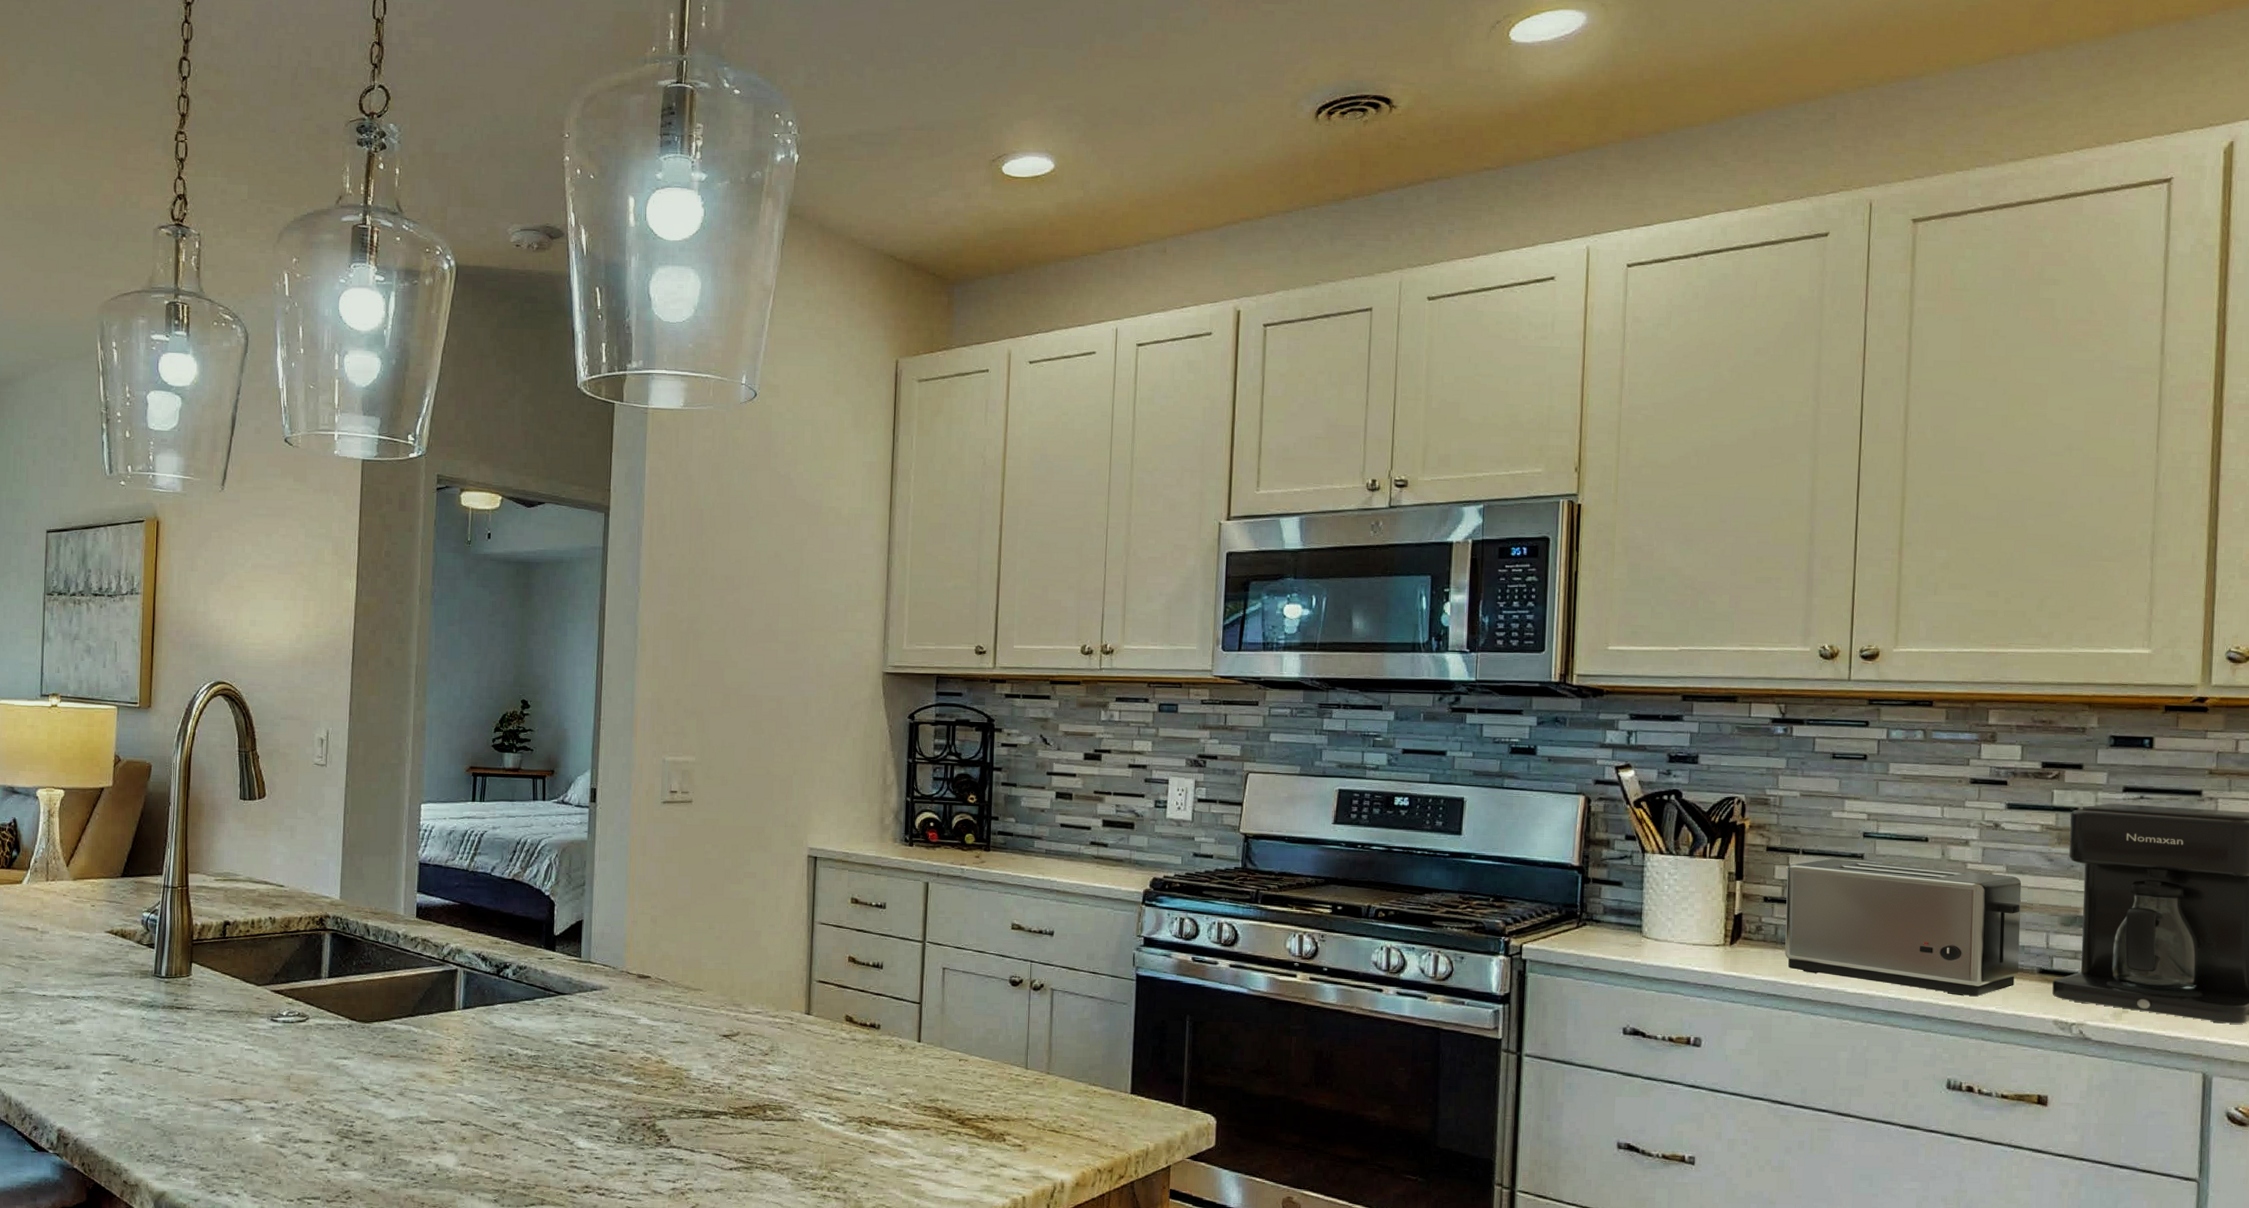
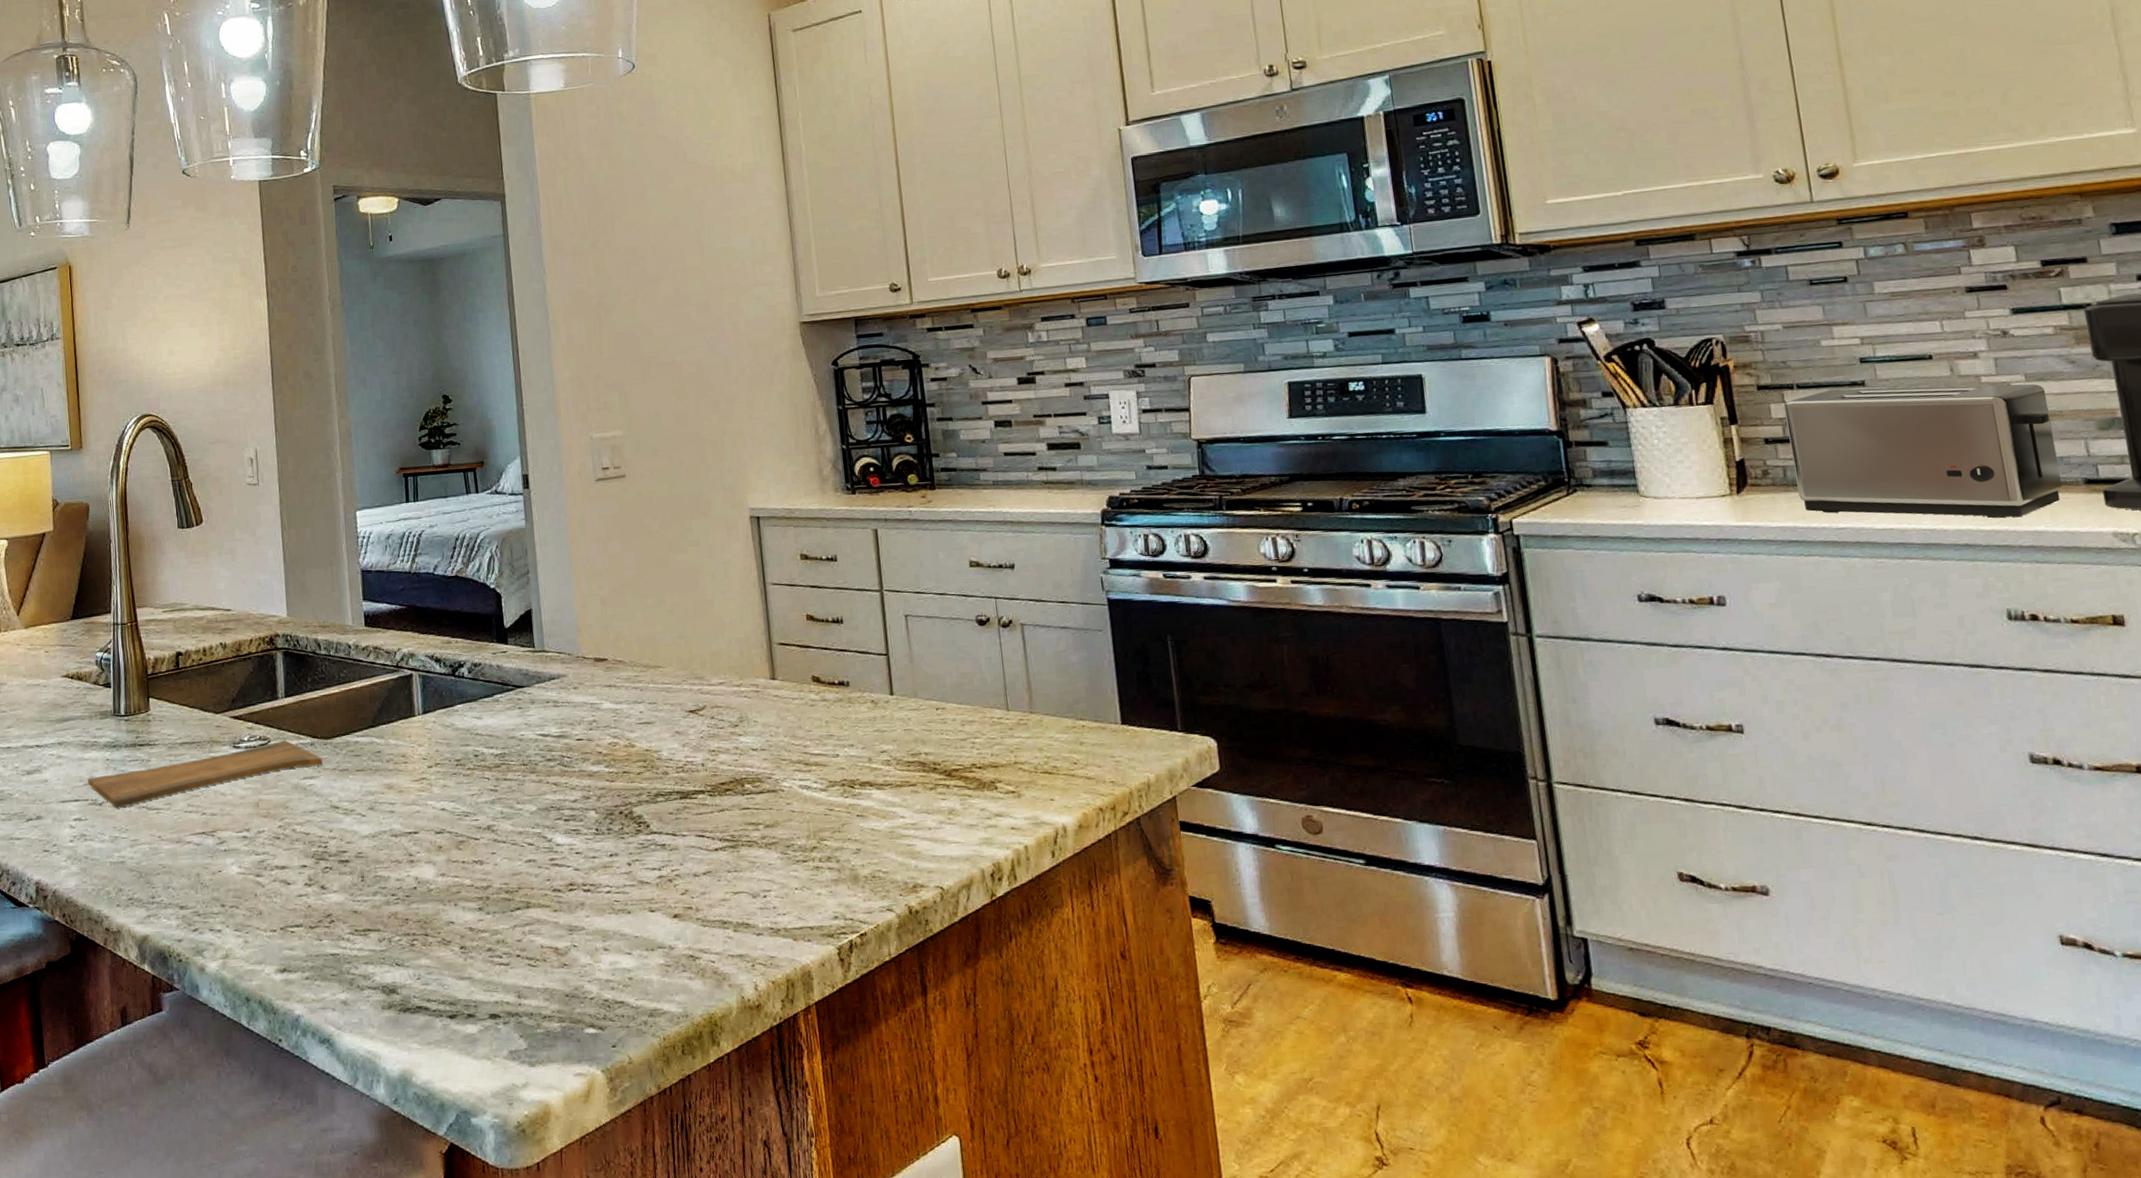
cutting board: none [120,1018,359,1066] -> present [87,739,323,808]

